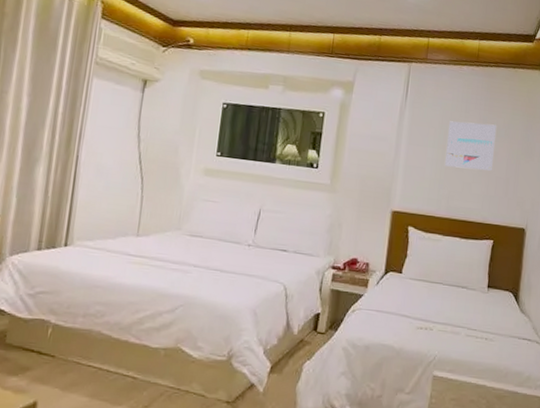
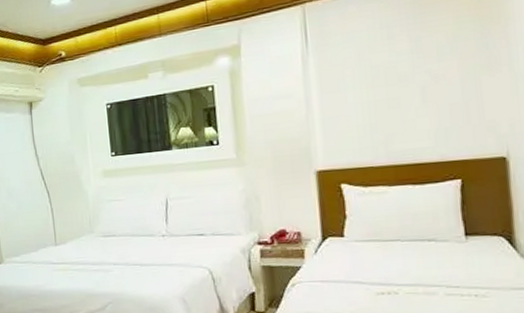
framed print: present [444,121,497,171] -> none [369,43,441,107]

